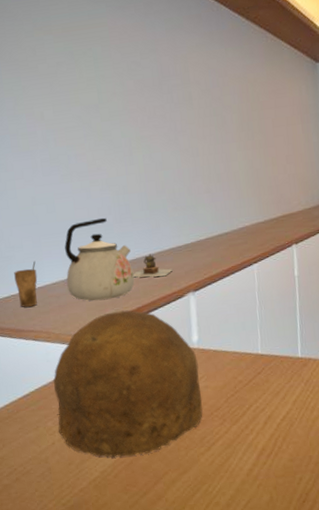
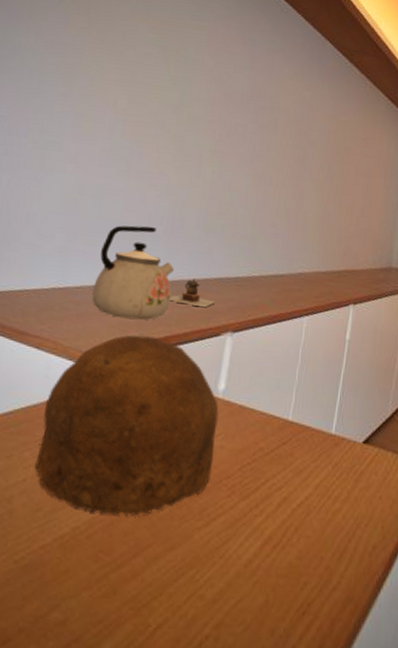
cup: present [14,261,38,307] -> none [32,256,64,308]

